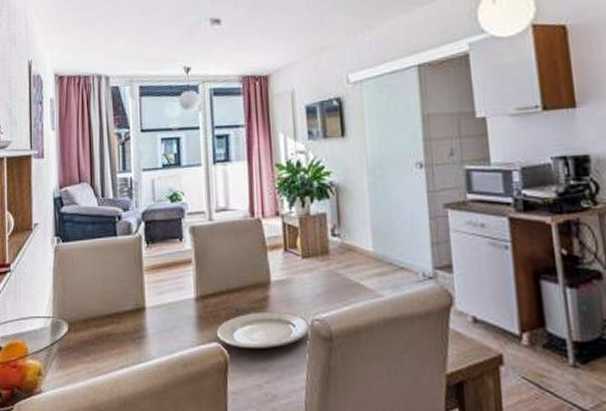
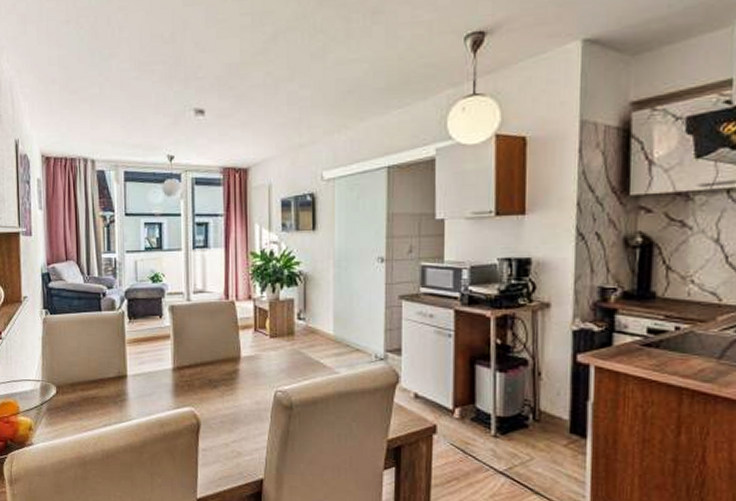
plate: present [216,311,310,348] -> none [190,382,273,414]

